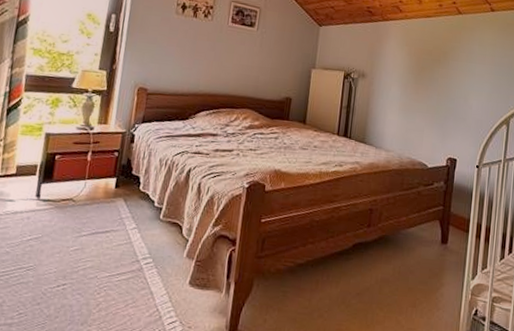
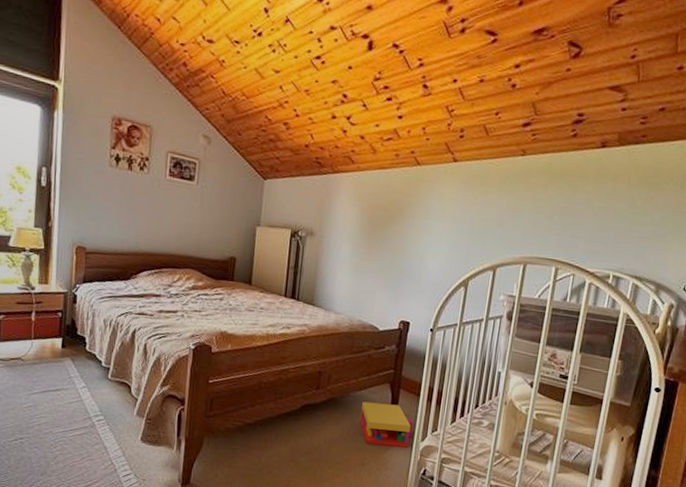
toy box: none [411,239,463,287] -> present [360,401,413,448]

